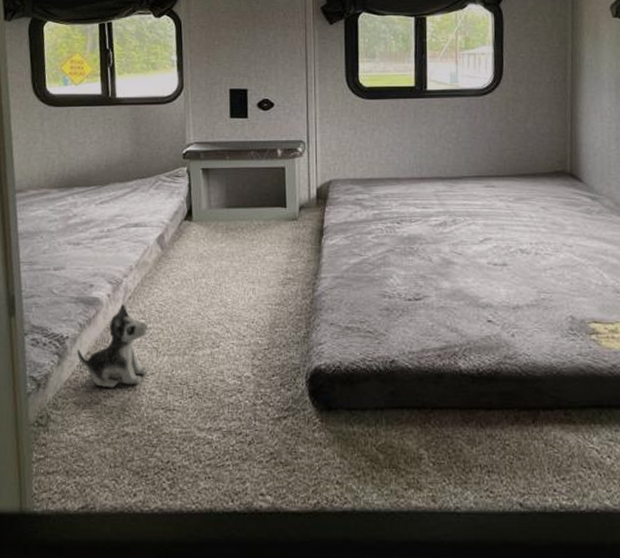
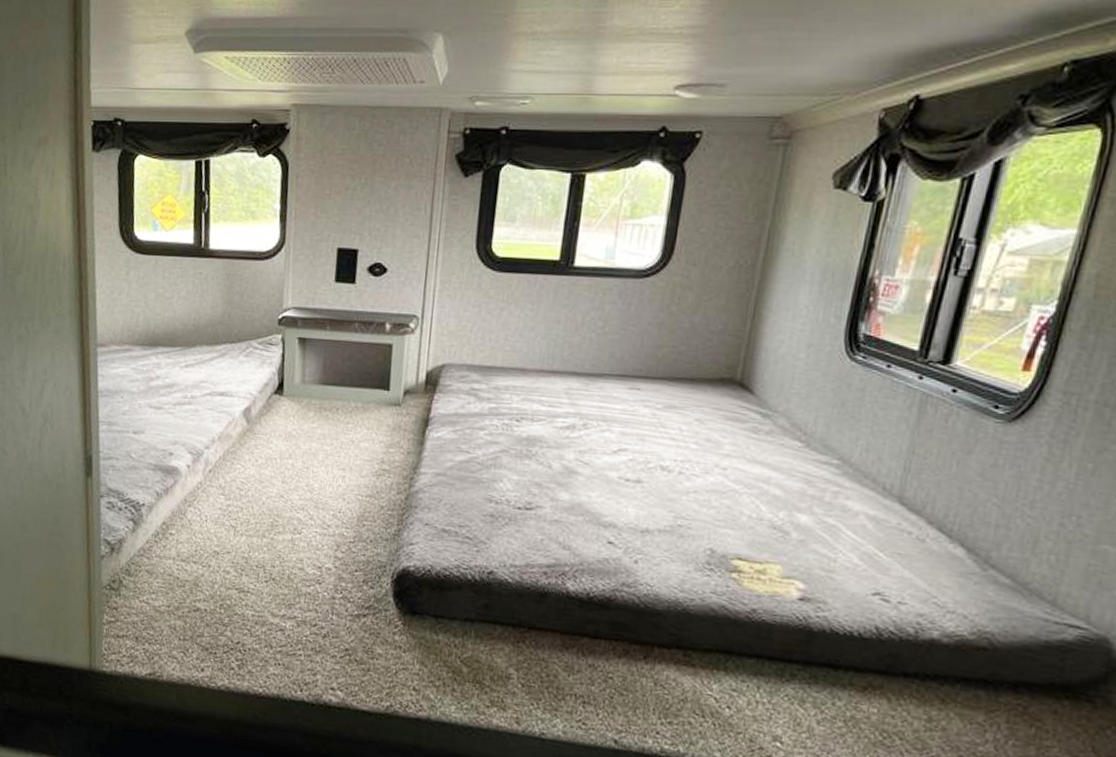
plush toy: present [76,303,148,388] -> none [152,475,227,562]

